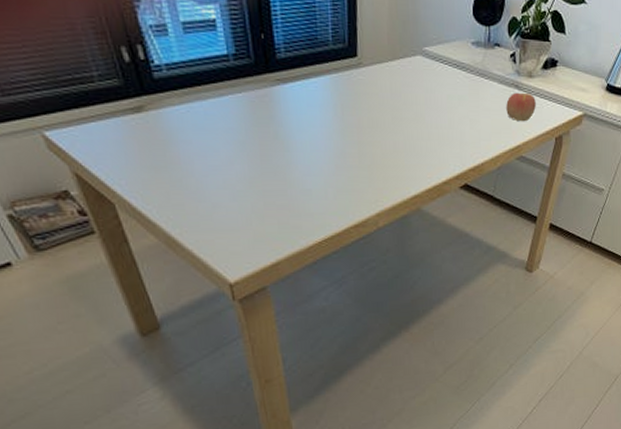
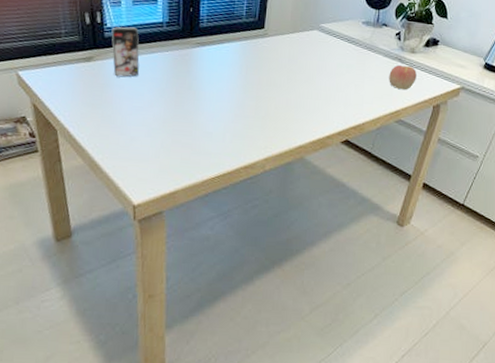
smartphone: none [161,63,209,130] -> present [111,27,140,77]

